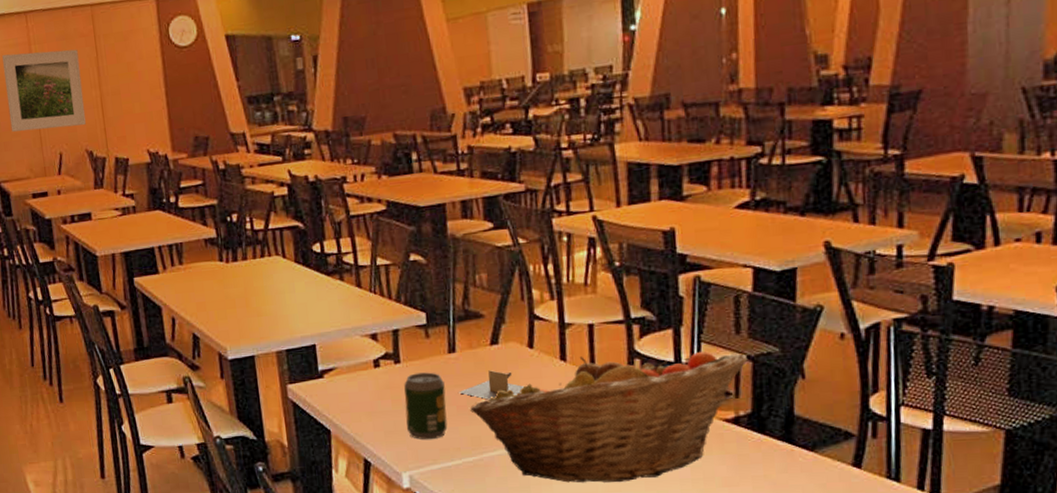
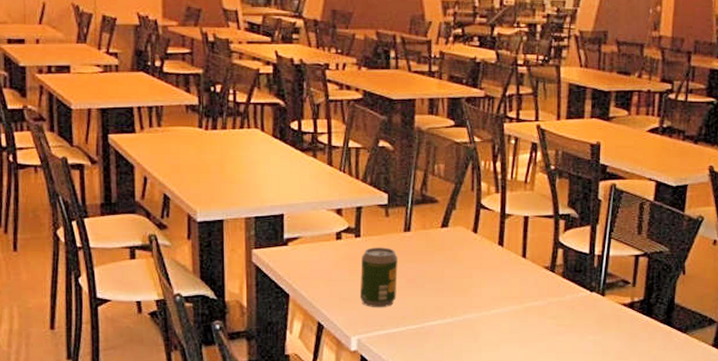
napkin holder: present [459,370,524,400] -> none [410,249,466,275]
fruit basket: present [470,351,748,483] -> none [418,244,645,352]

